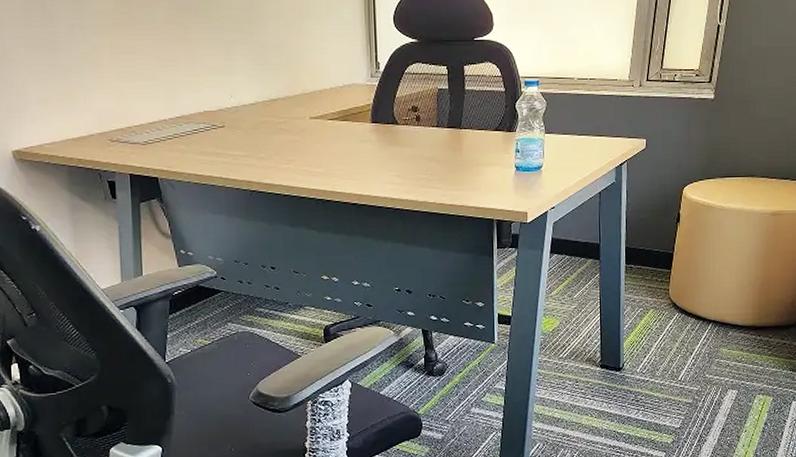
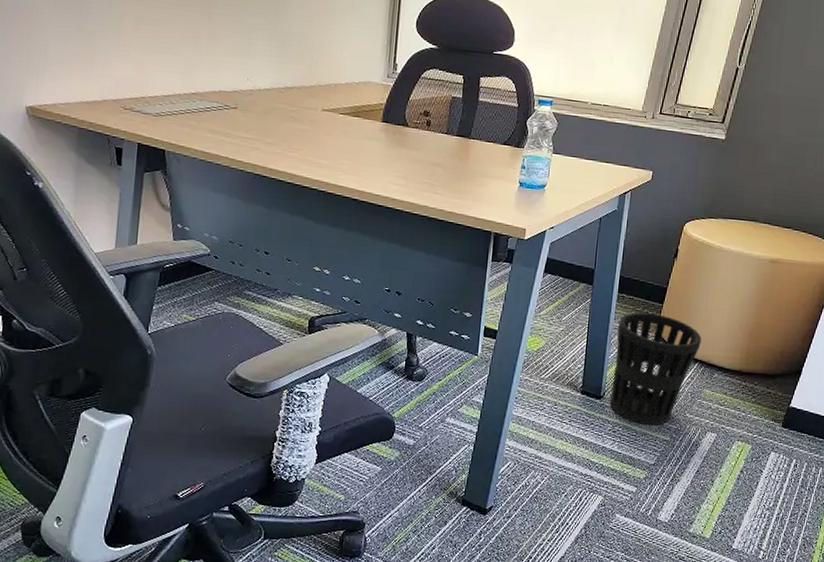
wastebasket: none [629,280,713,391] -> present [609,312,702,426]

